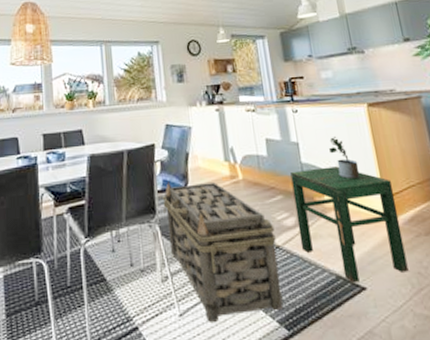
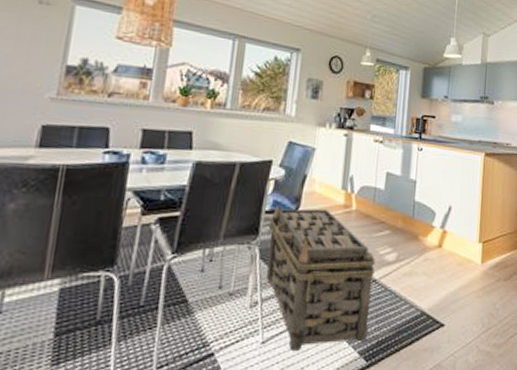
stool: present [290,166,409,284] -> none [396,208,488,320]
potted plant: present [329,137,360,180] -> none [442,180,464,223]

